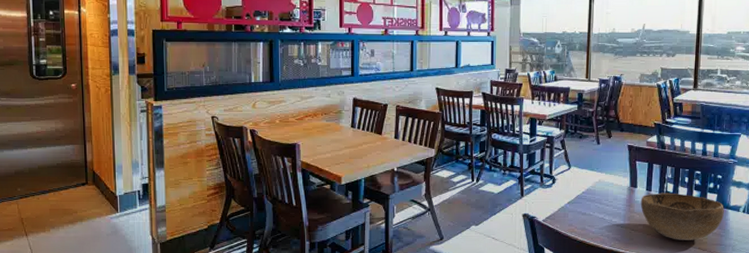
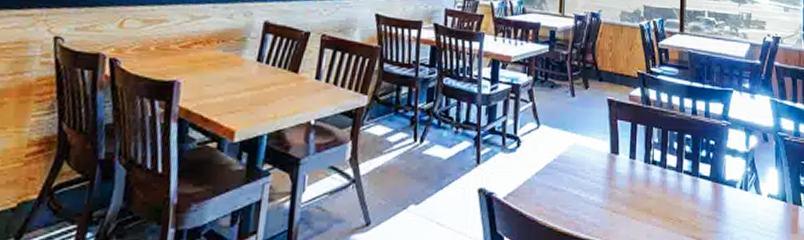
decorative bowl: present [640,192,724,240] -> none [623,162,719,226]

